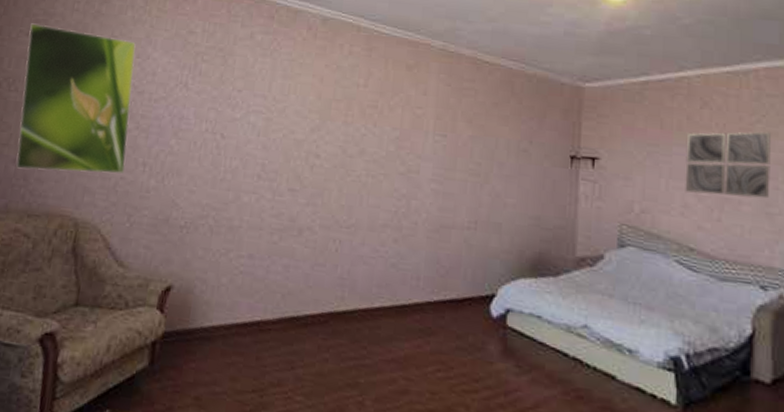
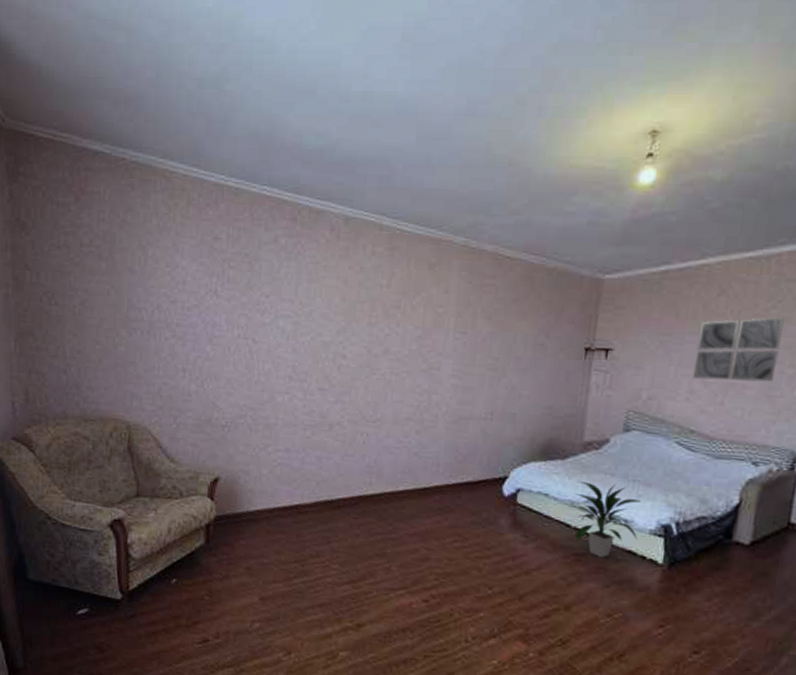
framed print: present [16,23,136,174] -> none [60,236,167,380]
indoor plant: none [571,302,644,395] -> present [575,481,641,558]

